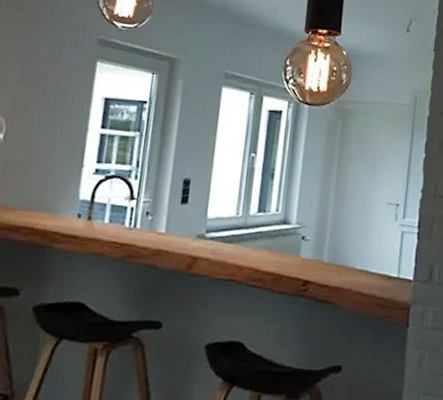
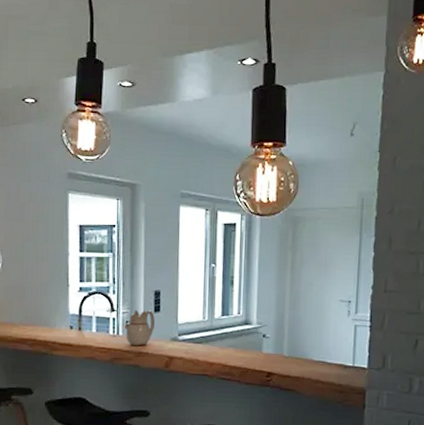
teapot: none [144,199,181,243] -> present [125,310,155,346]

